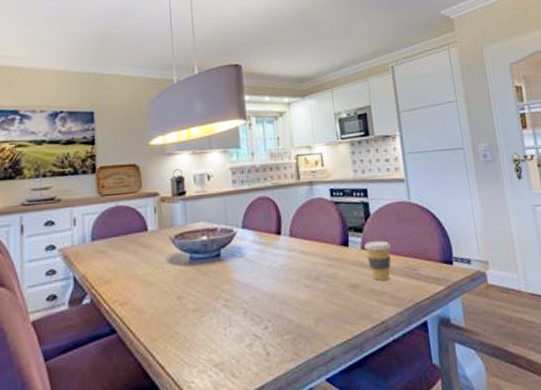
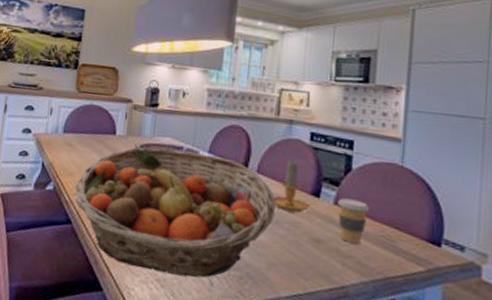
fruit basket: none [113,229,313,359] -> present [74,147,276,278]
candle: none [308,217,342,266] -> present [273,159,310,213]

